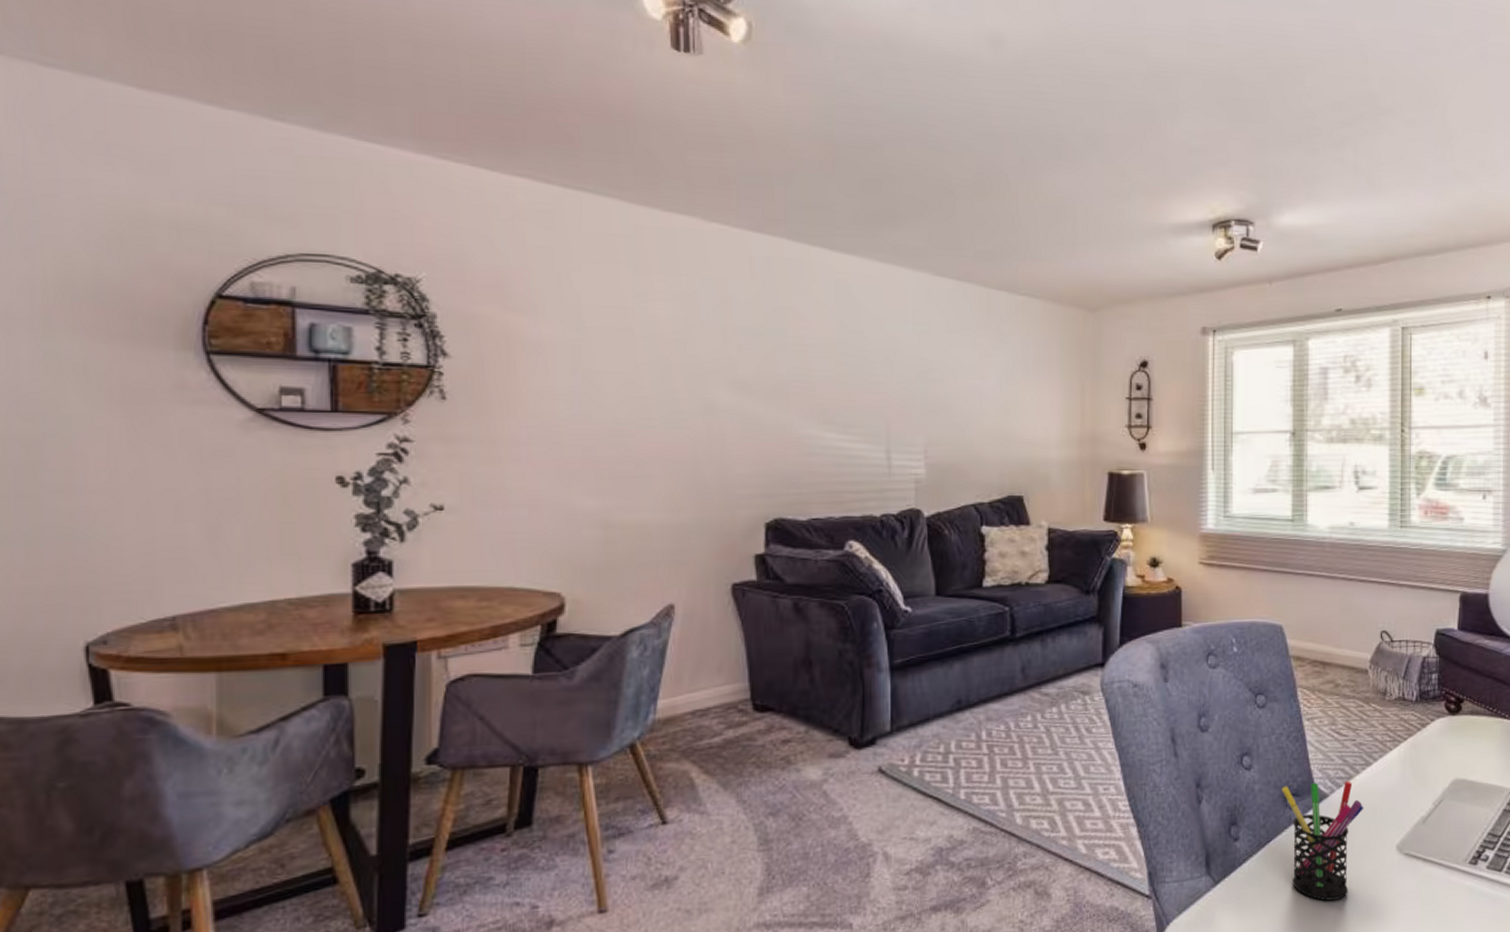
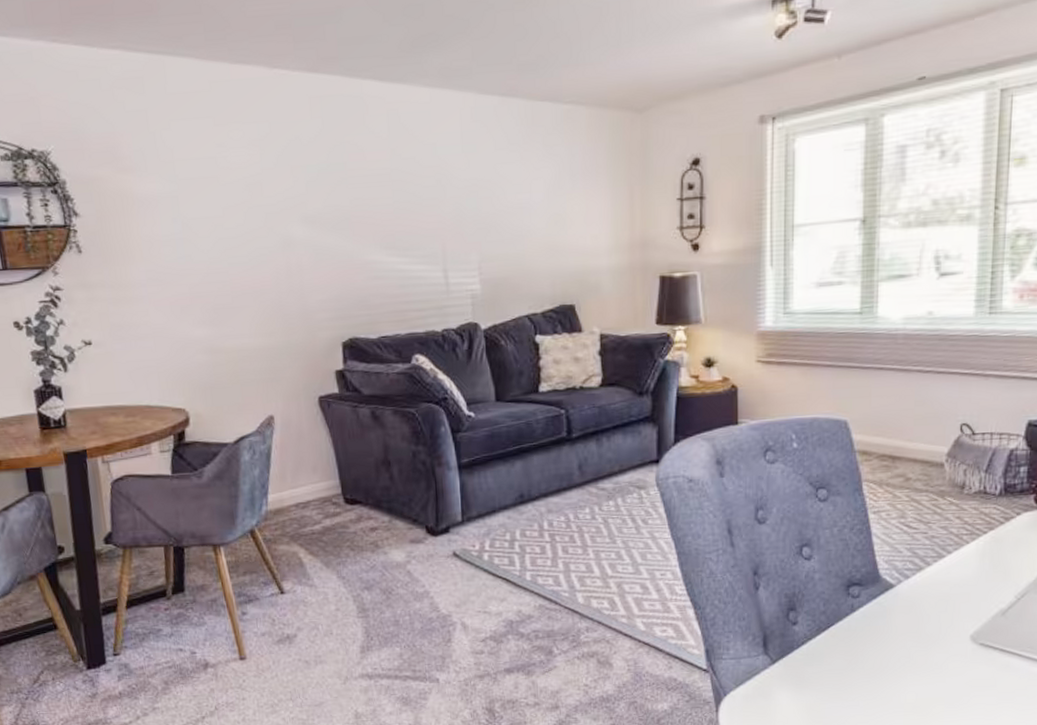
pen holder: present [1281,781,1364,901] -> none [843,572,935,684]

